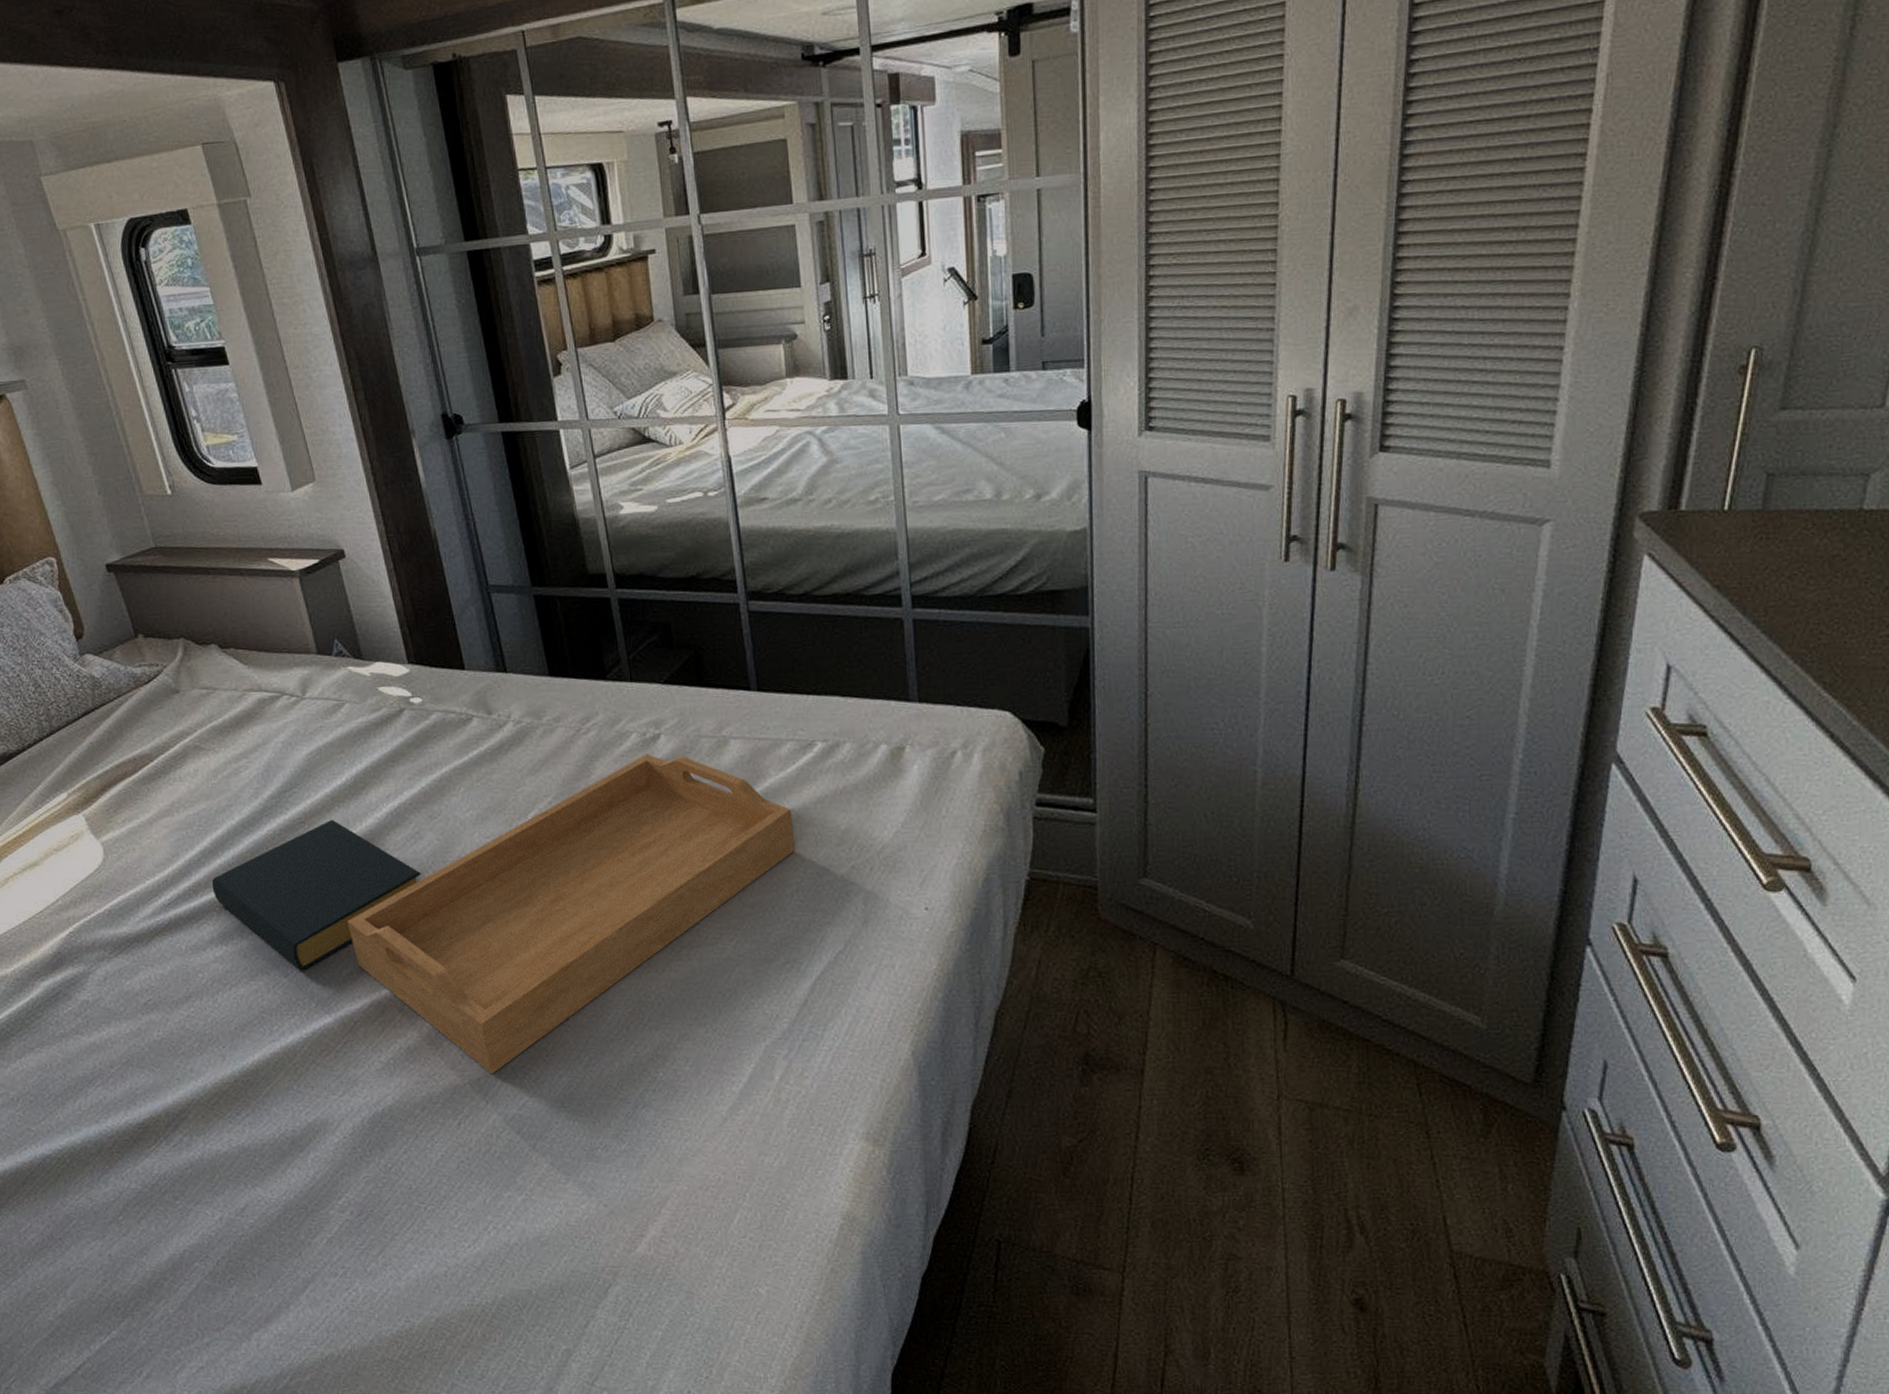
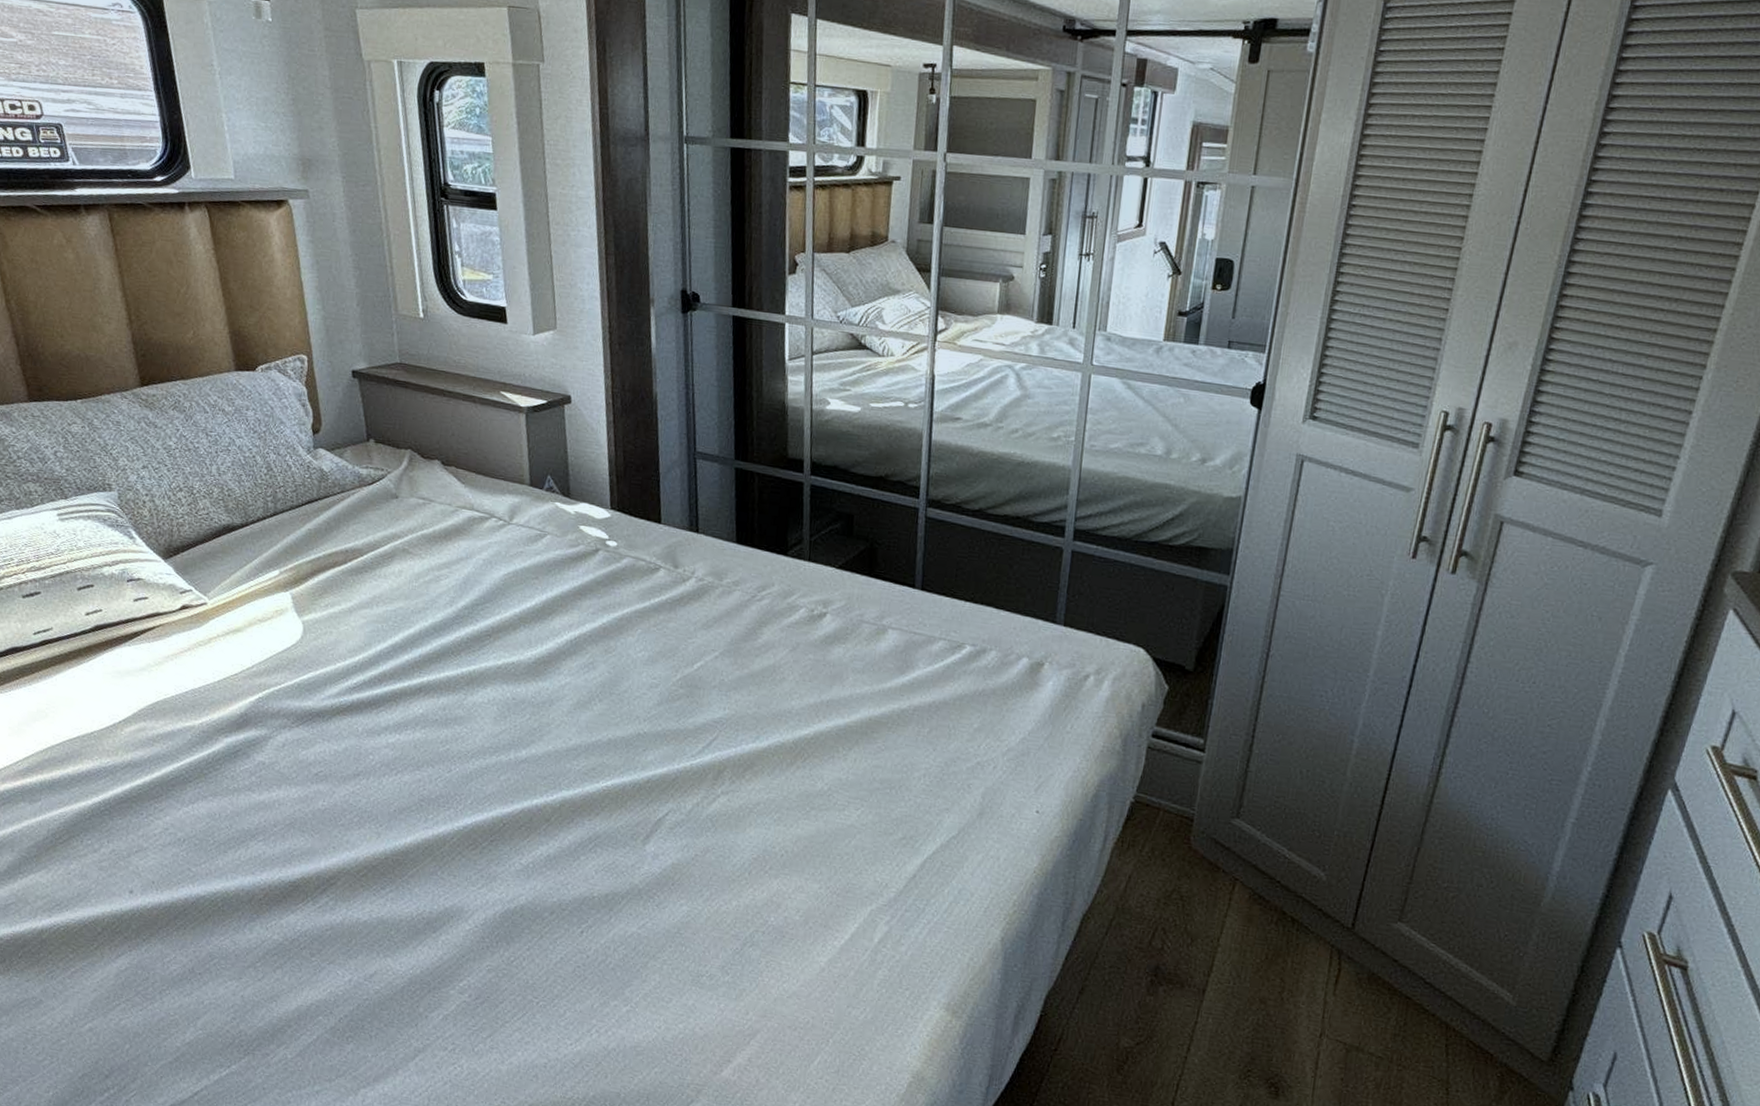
hardback book: present [211,819,422,971] -> none [396,637,589,770]
serving tray: present [347,753,796,1075] -> none [513,628,933,893]

